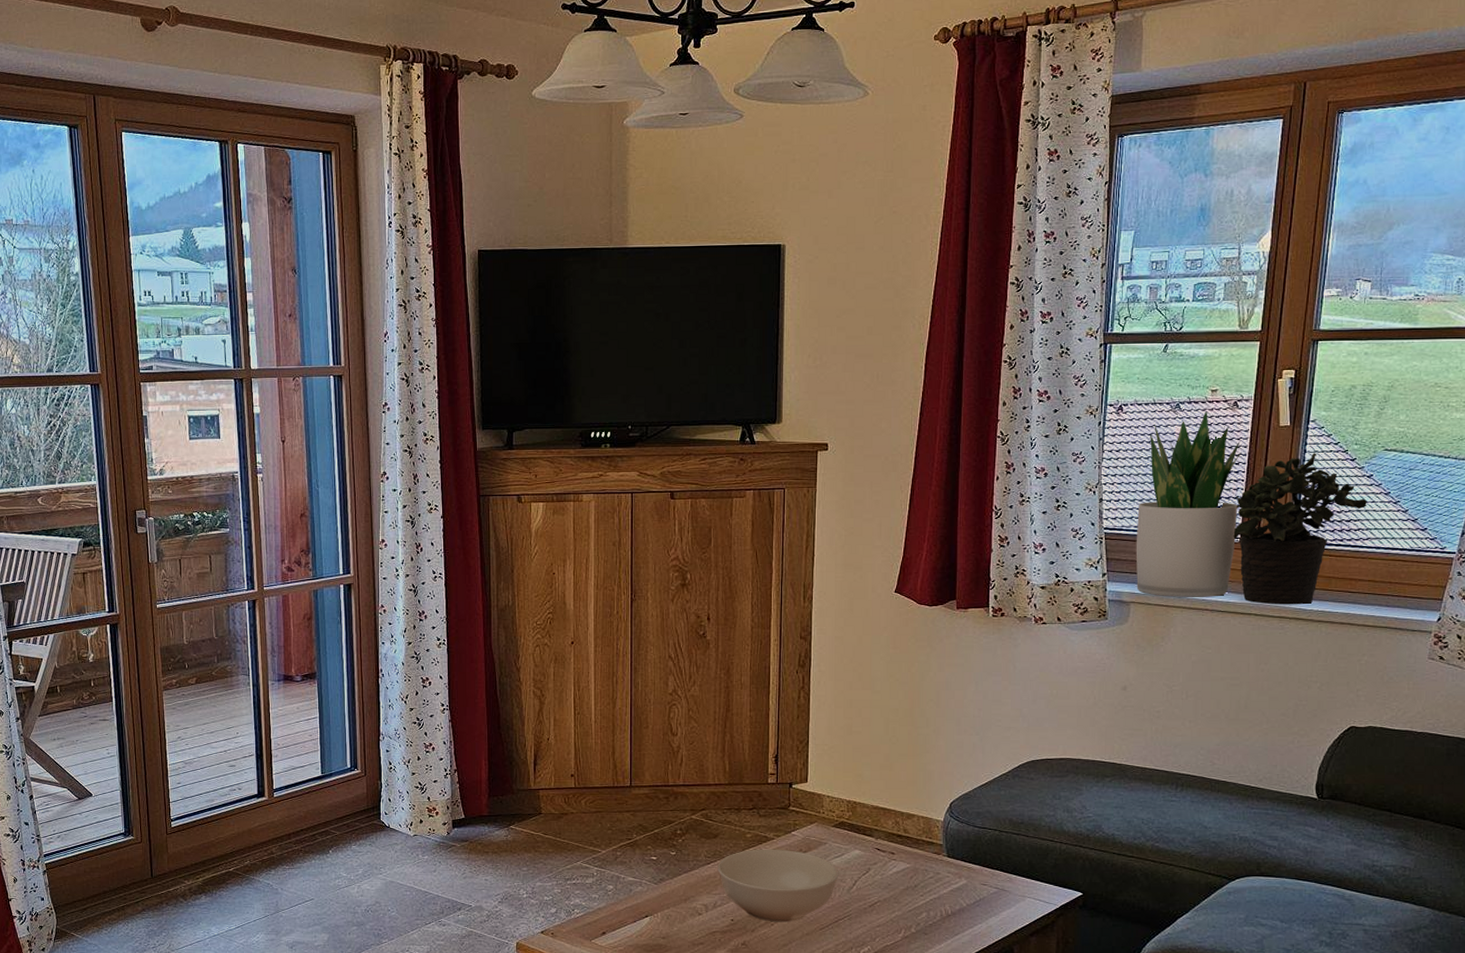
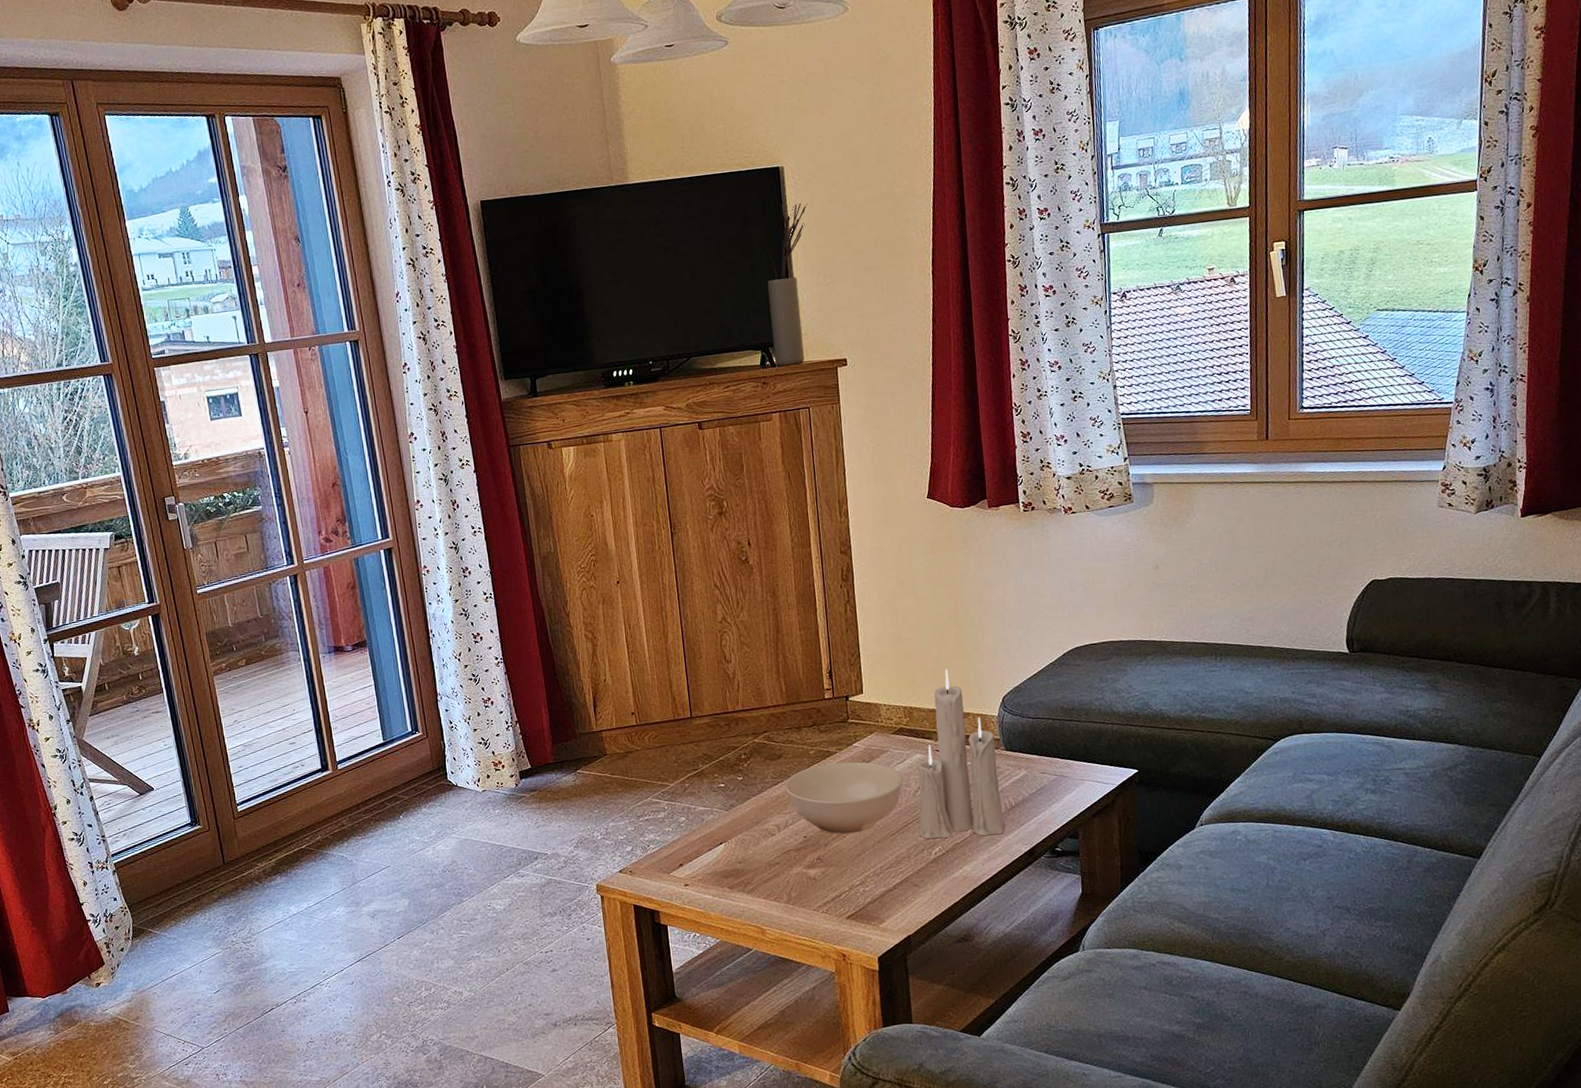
vase: none [750,280,805,446] -> present [755,202,807,368]
candle: none [849,767,938,942] -> present [916,669,1005,840]
planter: present [1135,411,1242,598] -> none [1151,290,1247,475]
potted plant: present [1233,453,1367,605] -> none [1242,320,1366,472]

